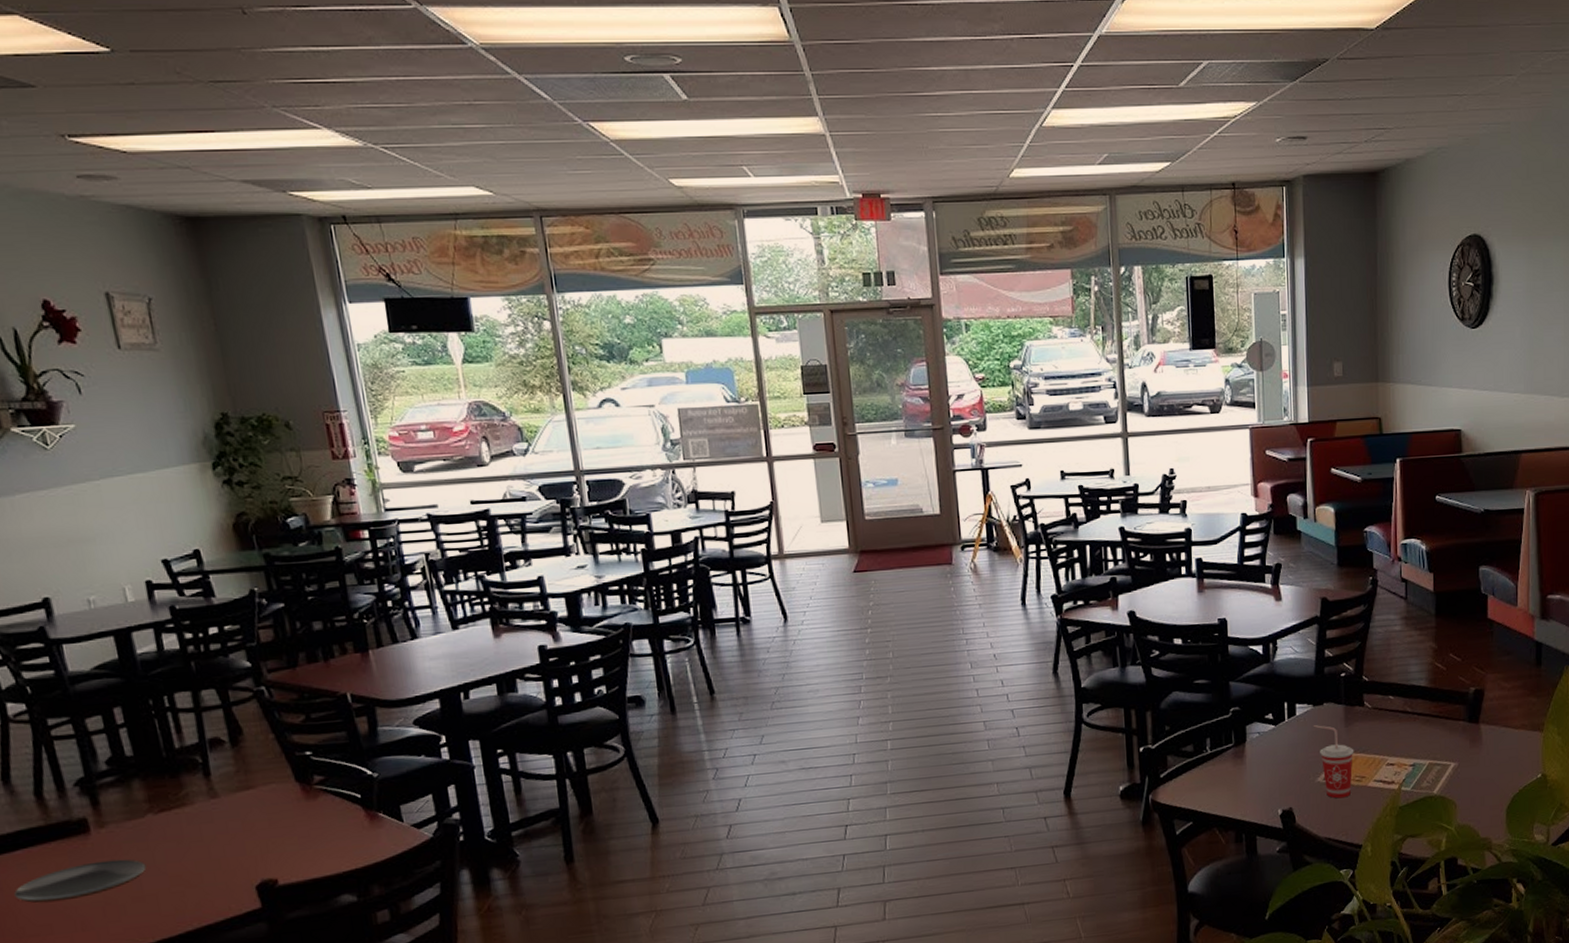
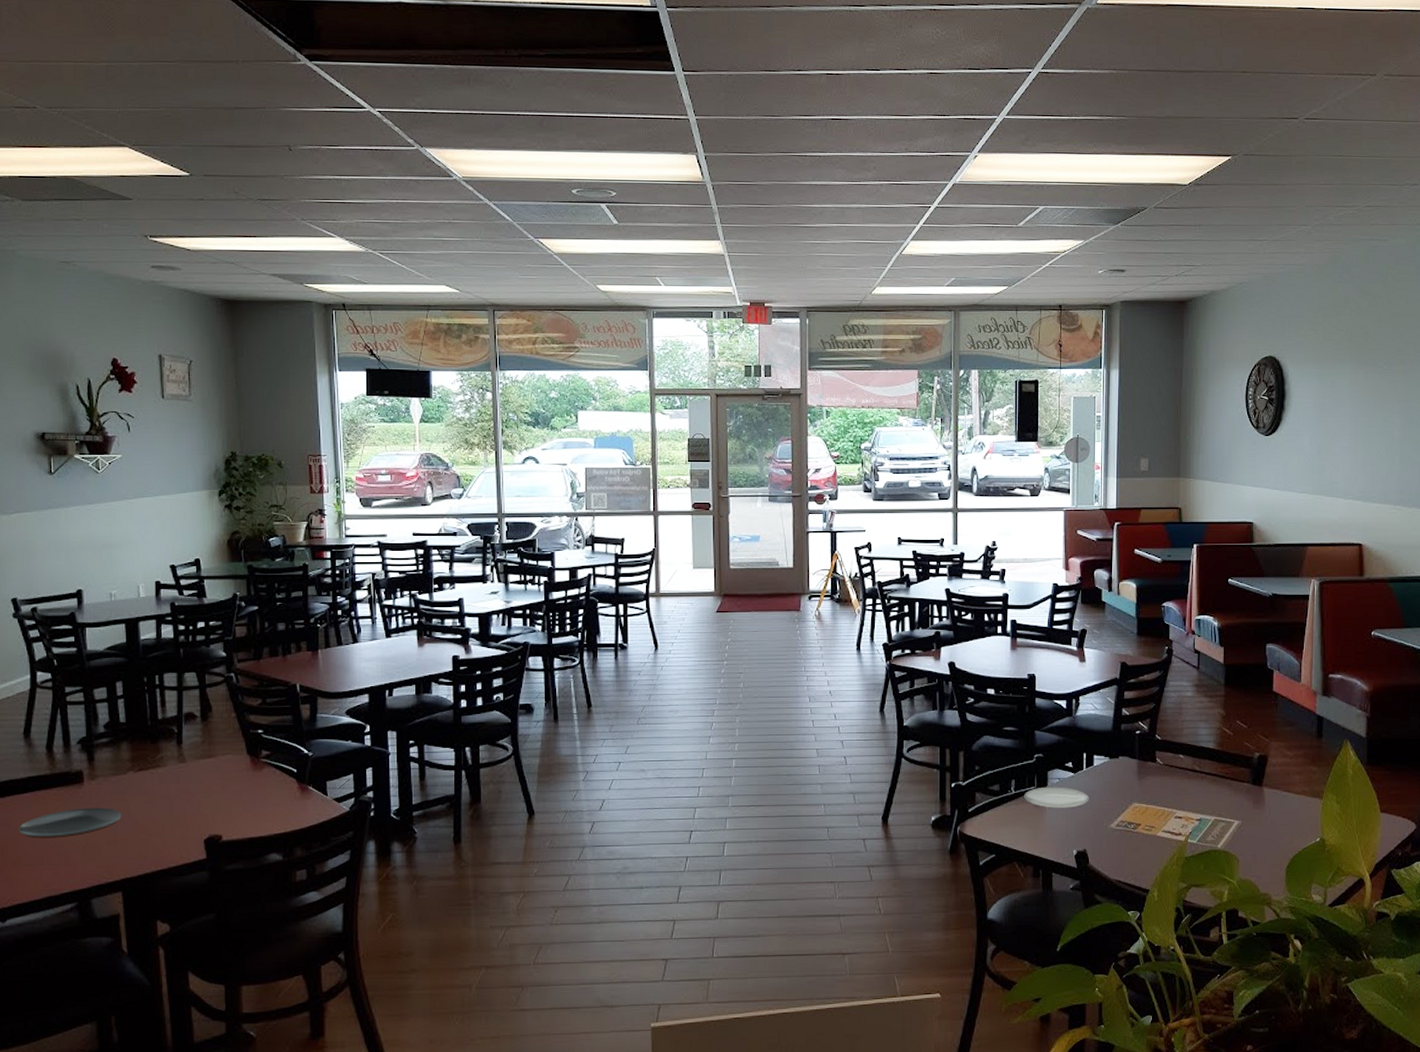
plate: none [1221,741,1293,767] -> present [1024,786,1089,809]
beverage cup: present [1313,724,1354,799] -> none [1108,775,1146,845]

